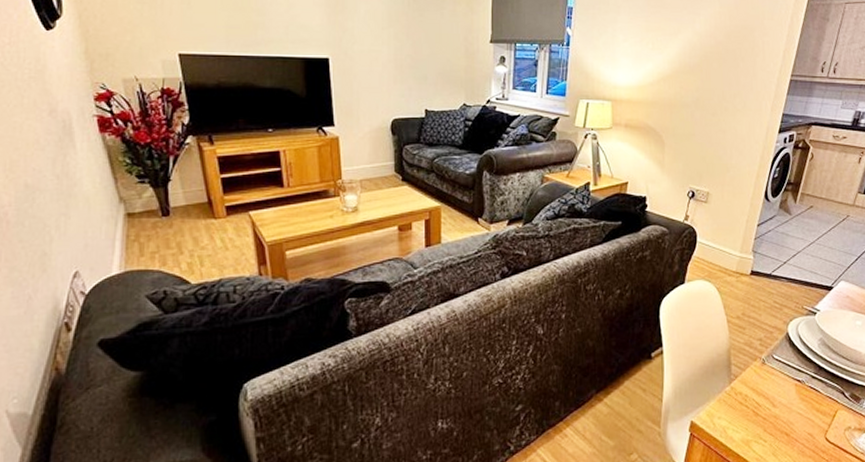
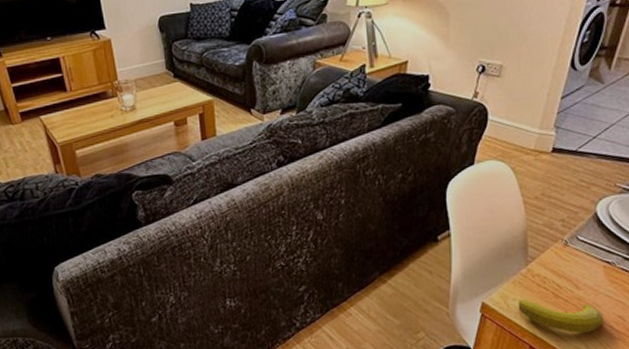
banana: none [723,417,797,451] -> present [518,299,604,333]

